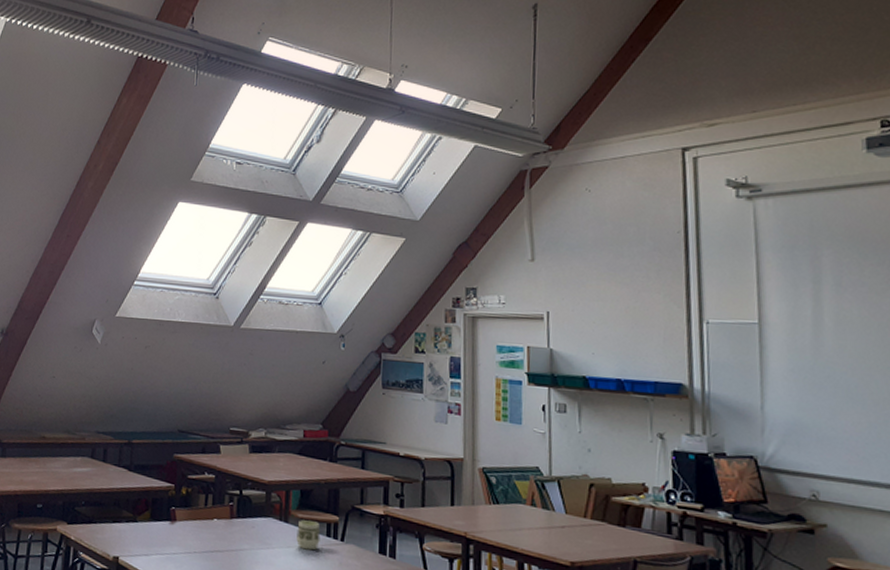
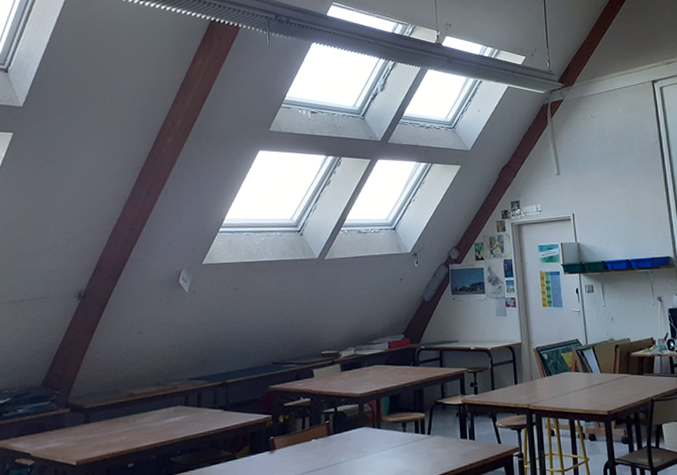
cup: present [296,520,321,551] -> none [389,422,410,450]

